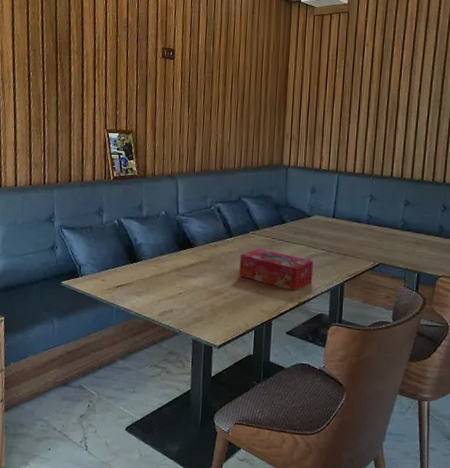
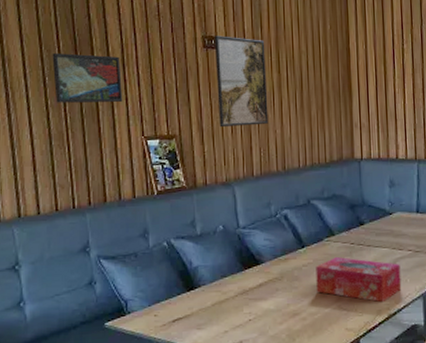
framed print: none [36,53,92,99] -> present [52,53,123,103]
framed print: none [170,48,215,129] -> present [214,36,268,128]

